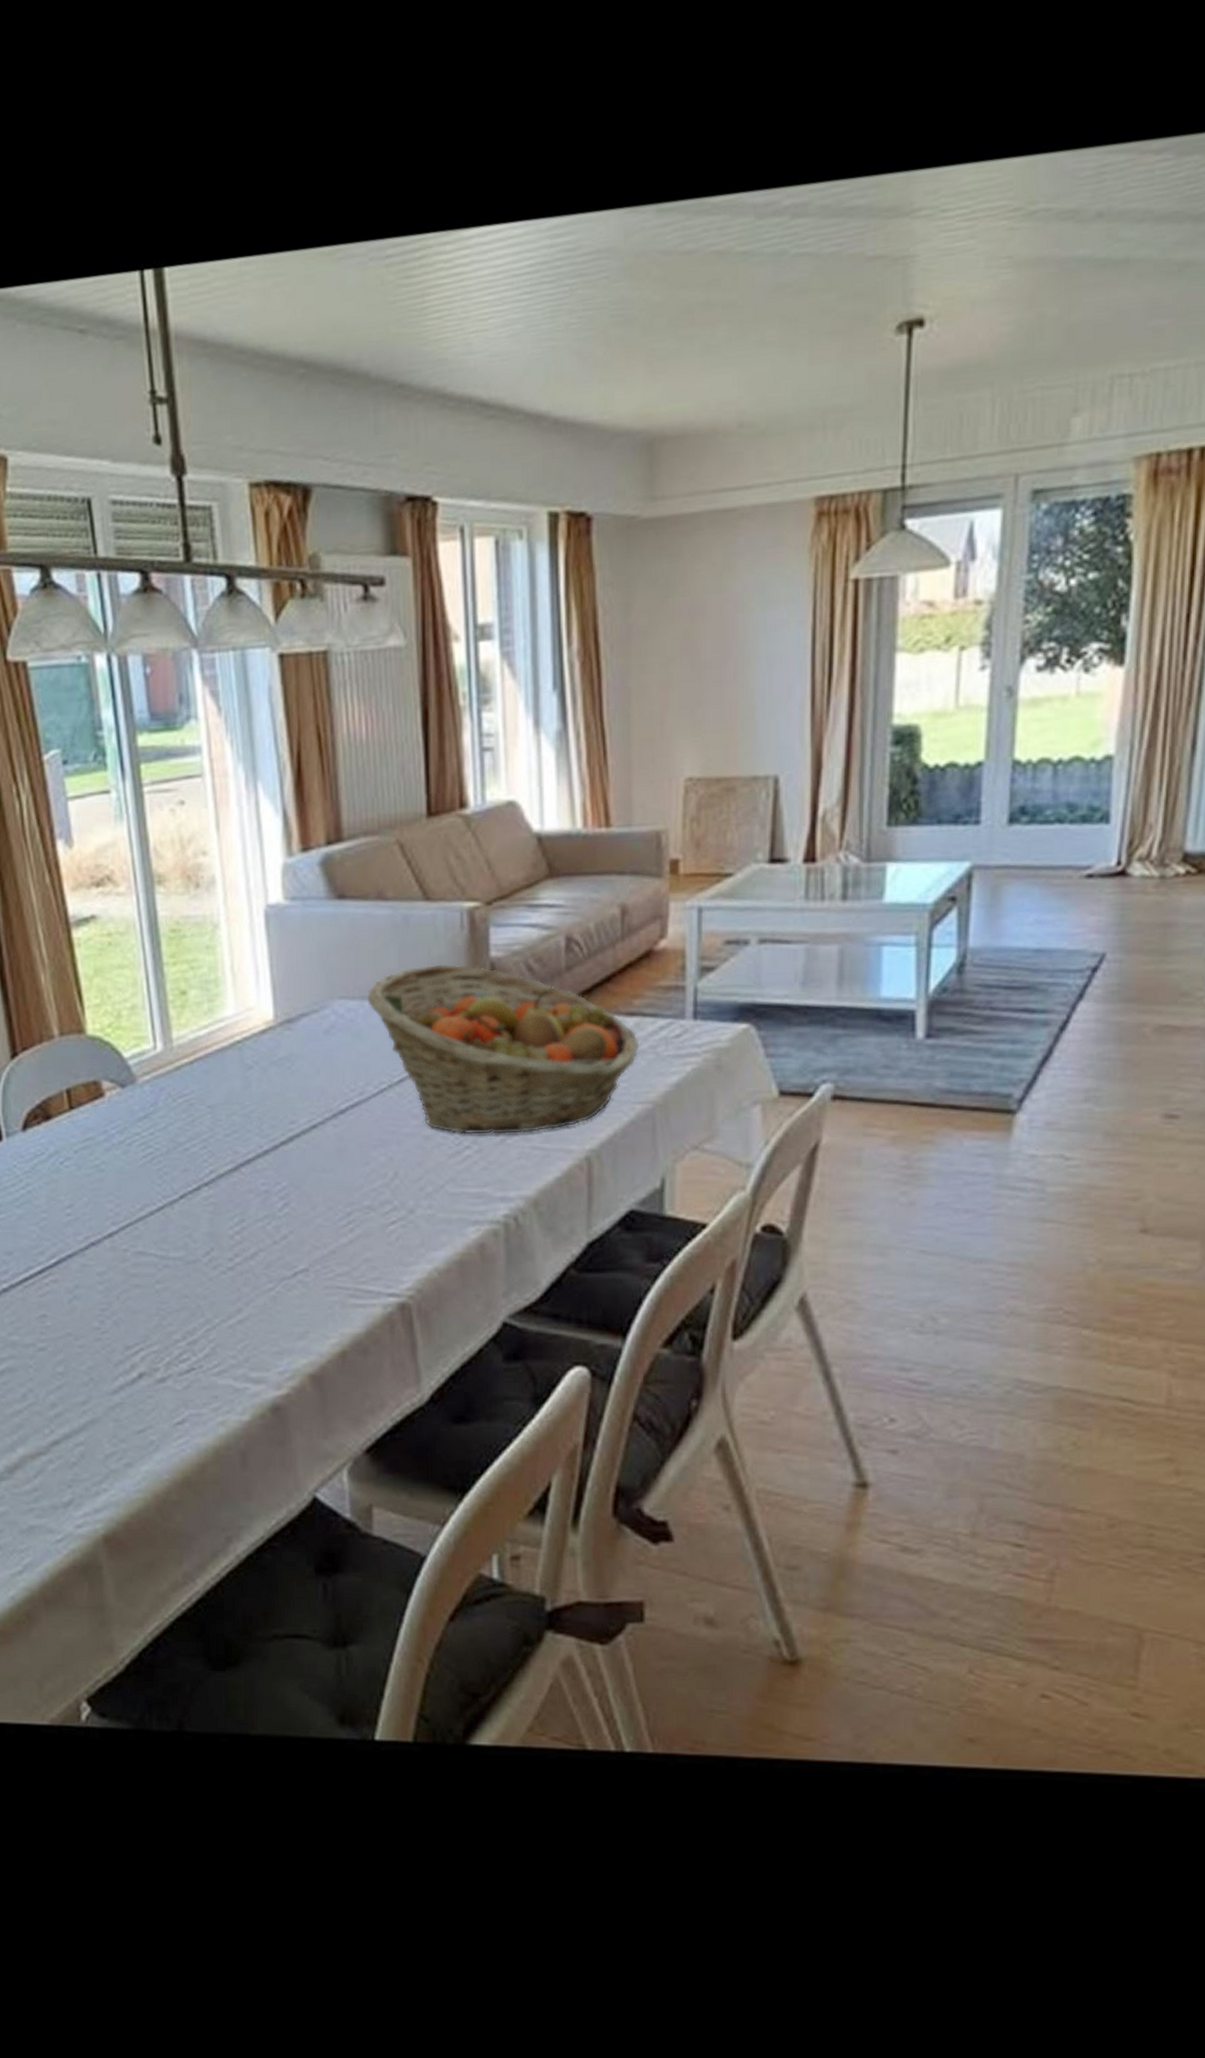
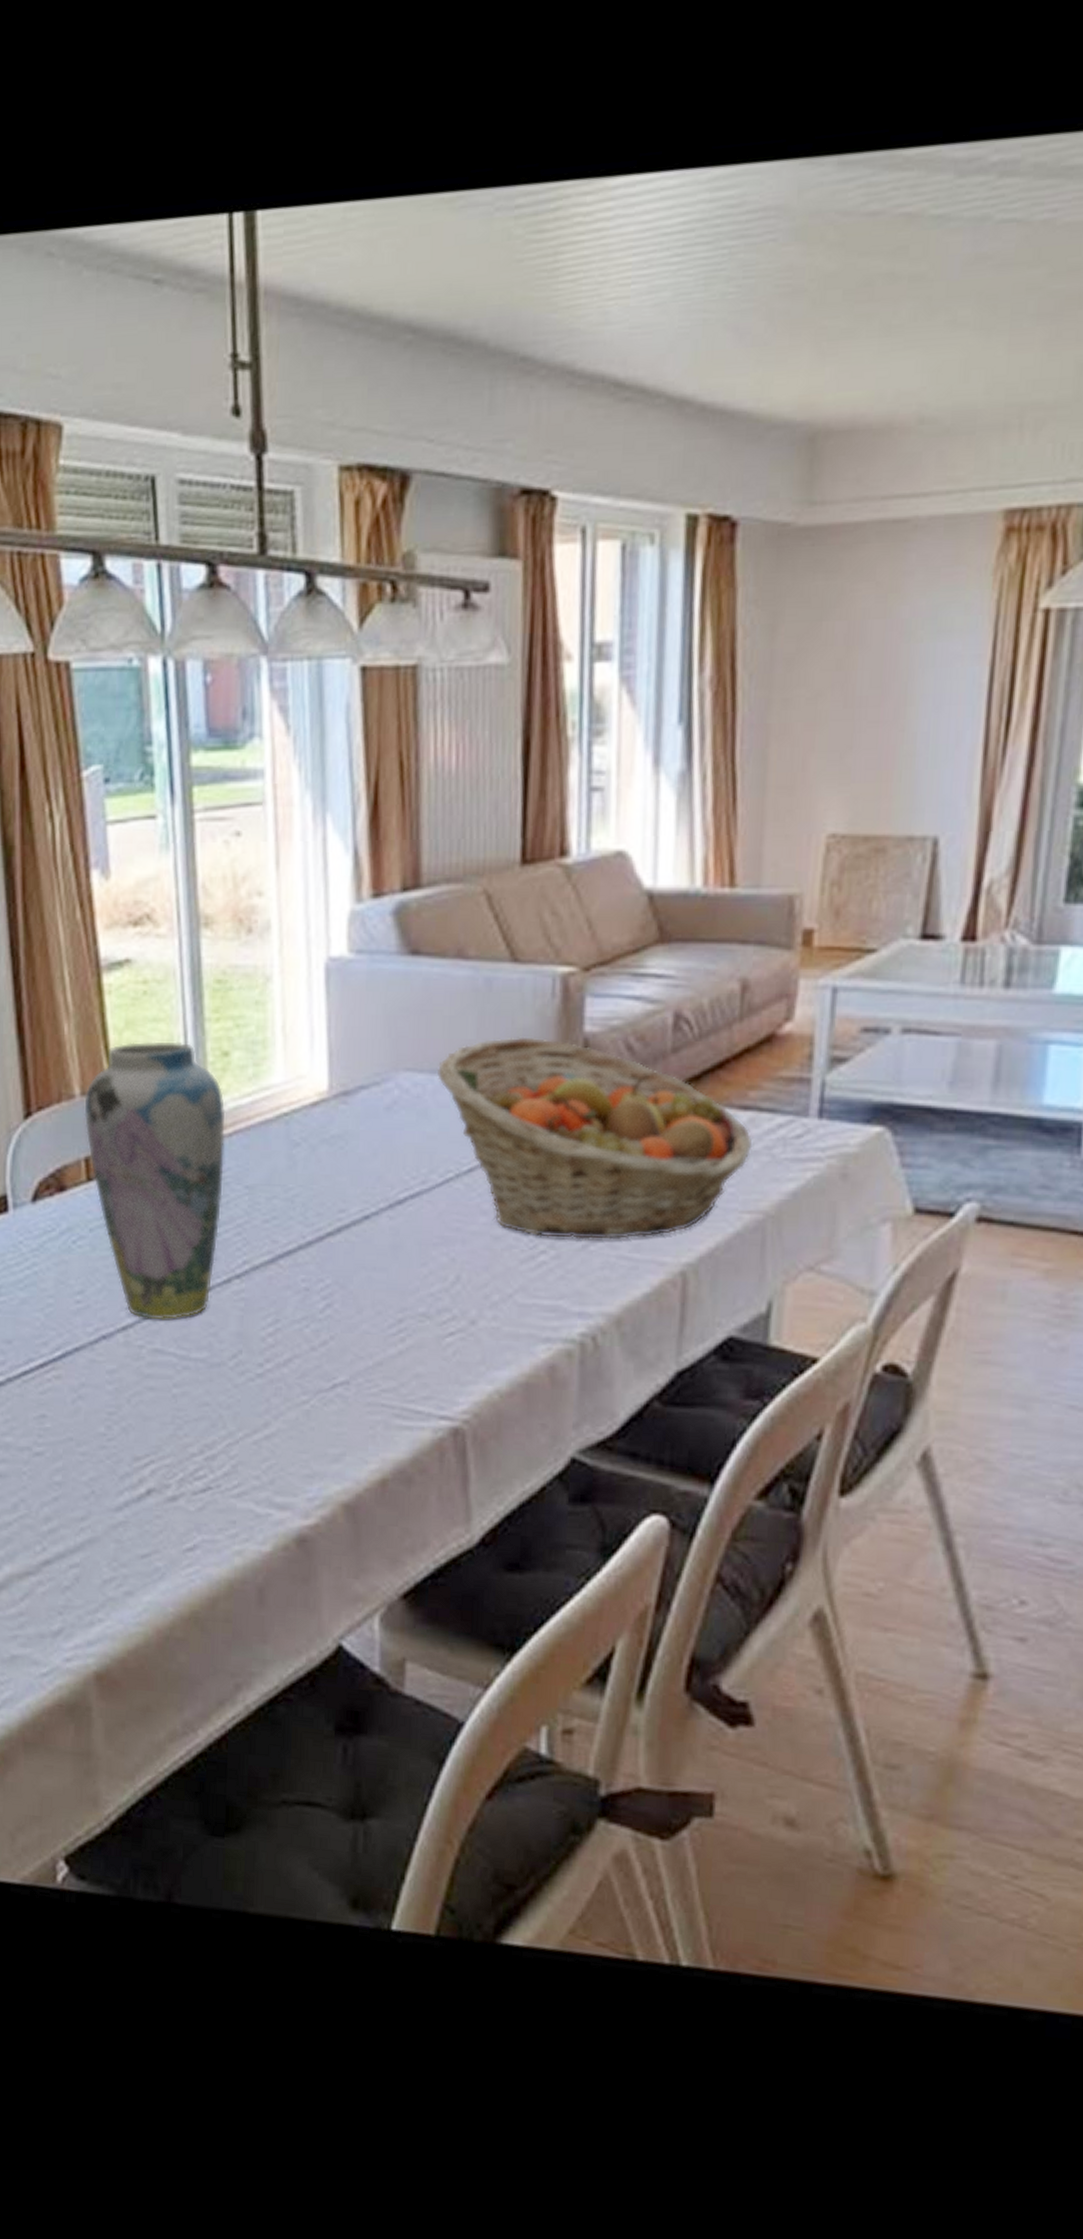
vase: none [63,984,189,1226] -> present [84,1041,226,1321]

